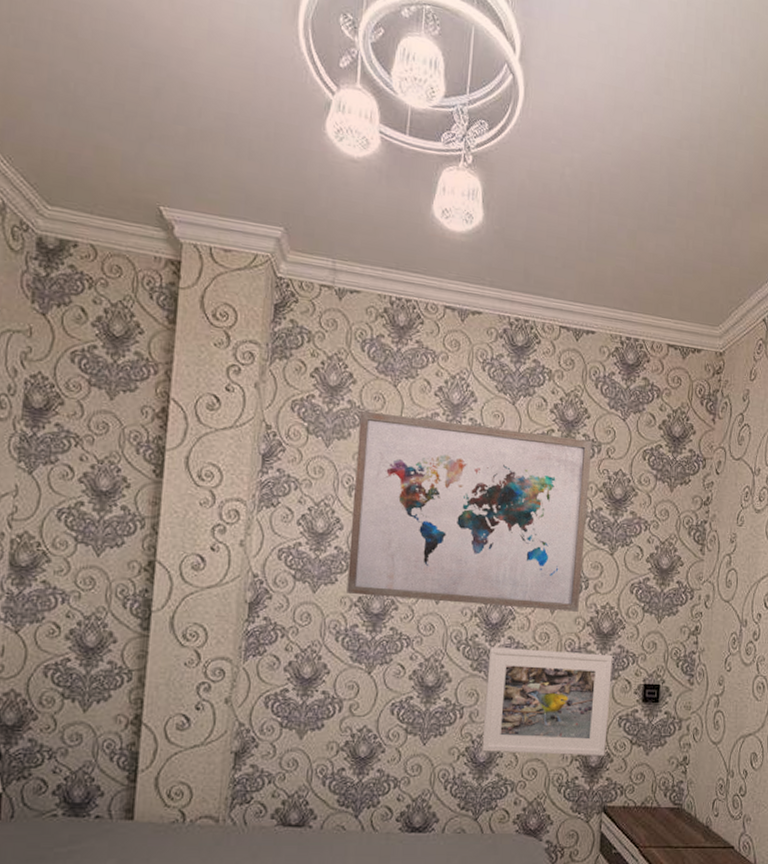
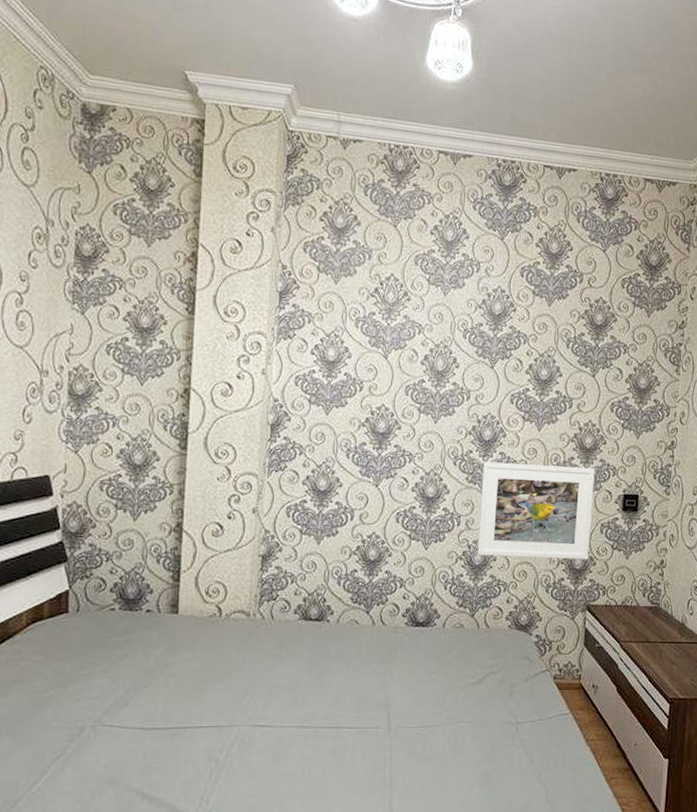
wall art: present [347,410,593,612] -> none [355,249,575,429]

